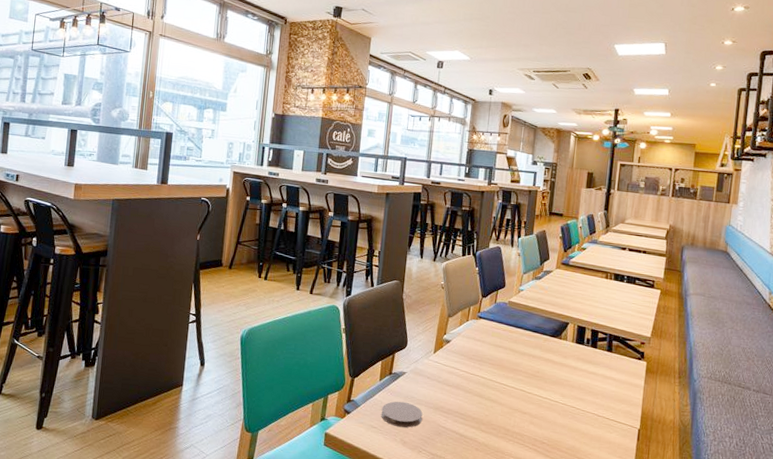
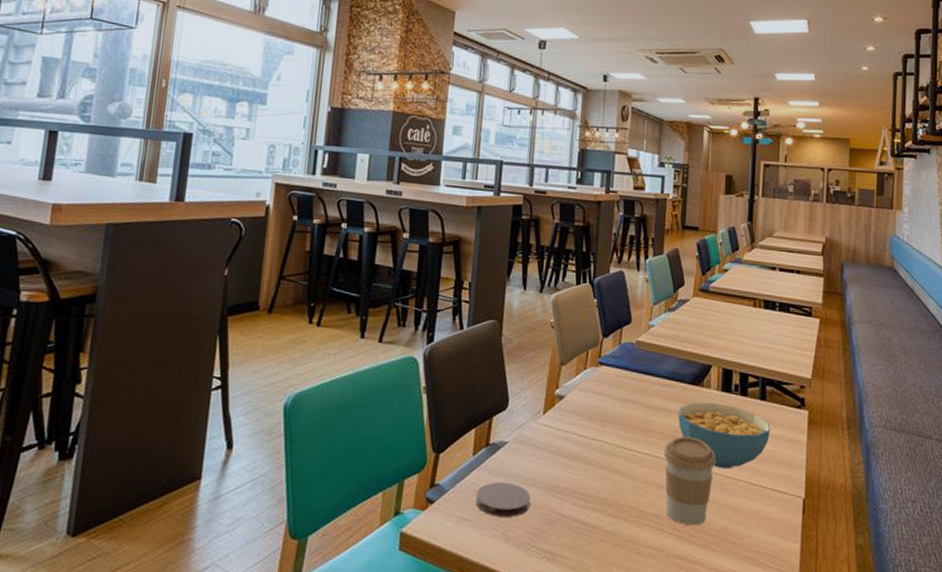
coffee cup: none [527,376,569,444] -> present [663,436,716,526]
cereal bowl: none [539,350,614,403] -> present [678,402,770,469]

